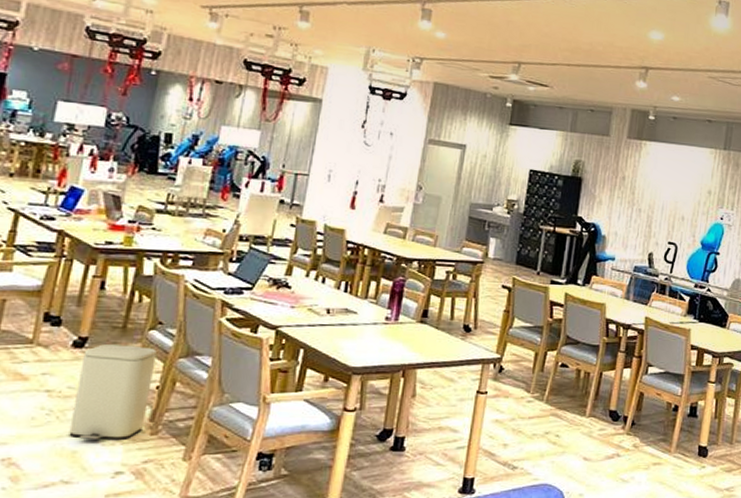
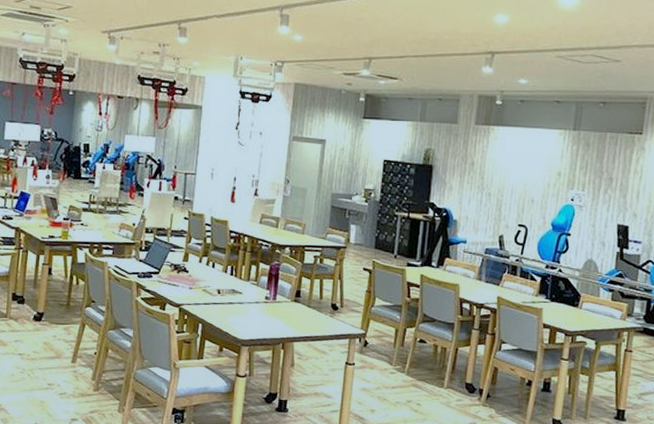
pedal bin: present [69,344,157,441] -> none [37,318,92,395]

